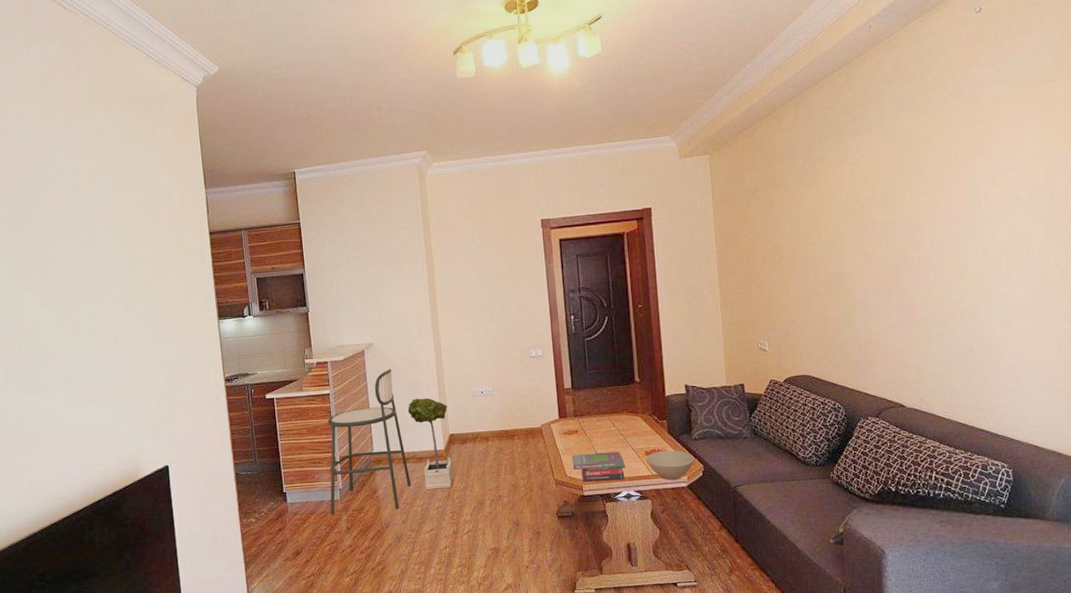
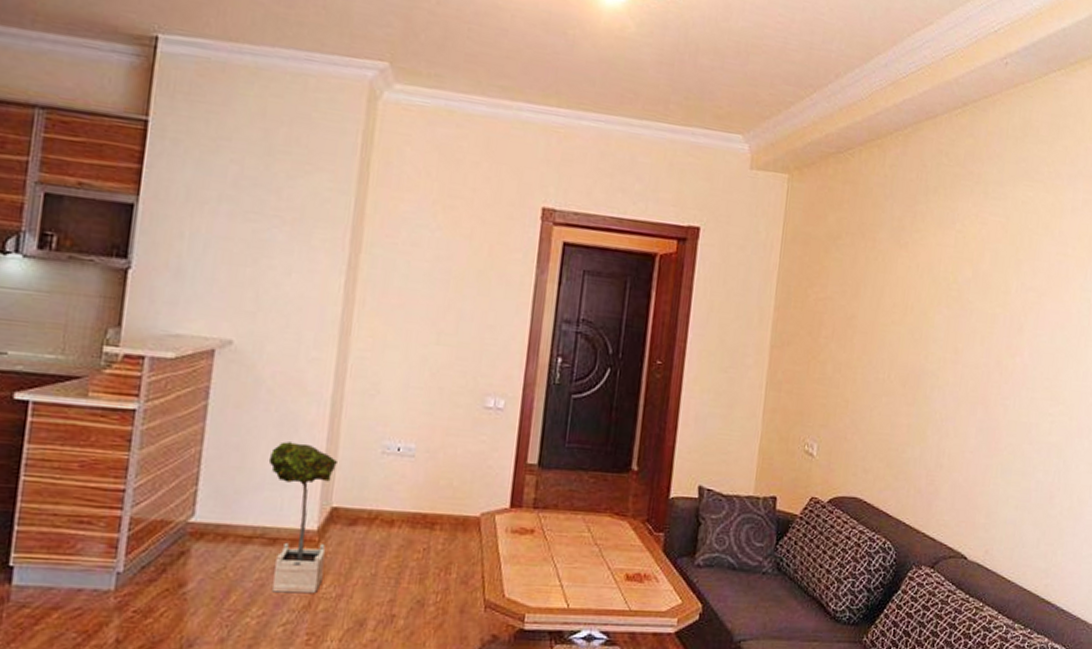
bar stool: present [327,368,412,515] -> none [91,386,257,618]
books: present [572,451,625,482] -> none [515,565,594,612]
bowl: present [645,450,695,480] -> none [624,577,693,621]

